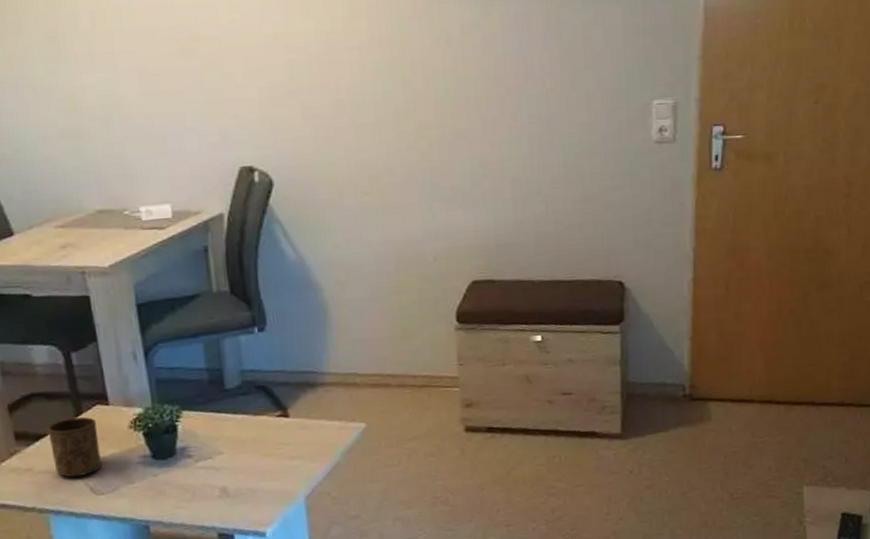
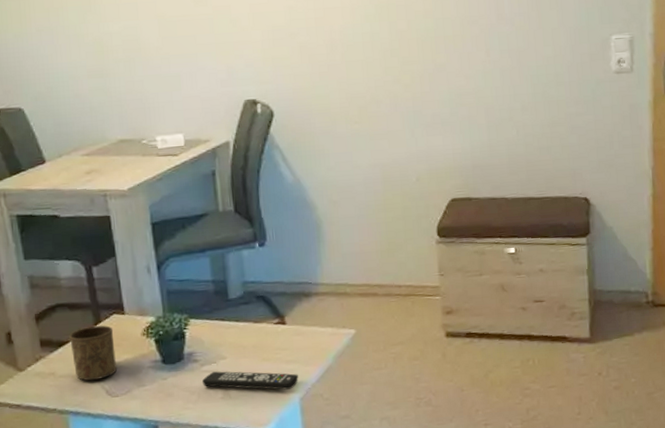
remote control: none [197,467,303,488] -> present [202,371,298,390]

